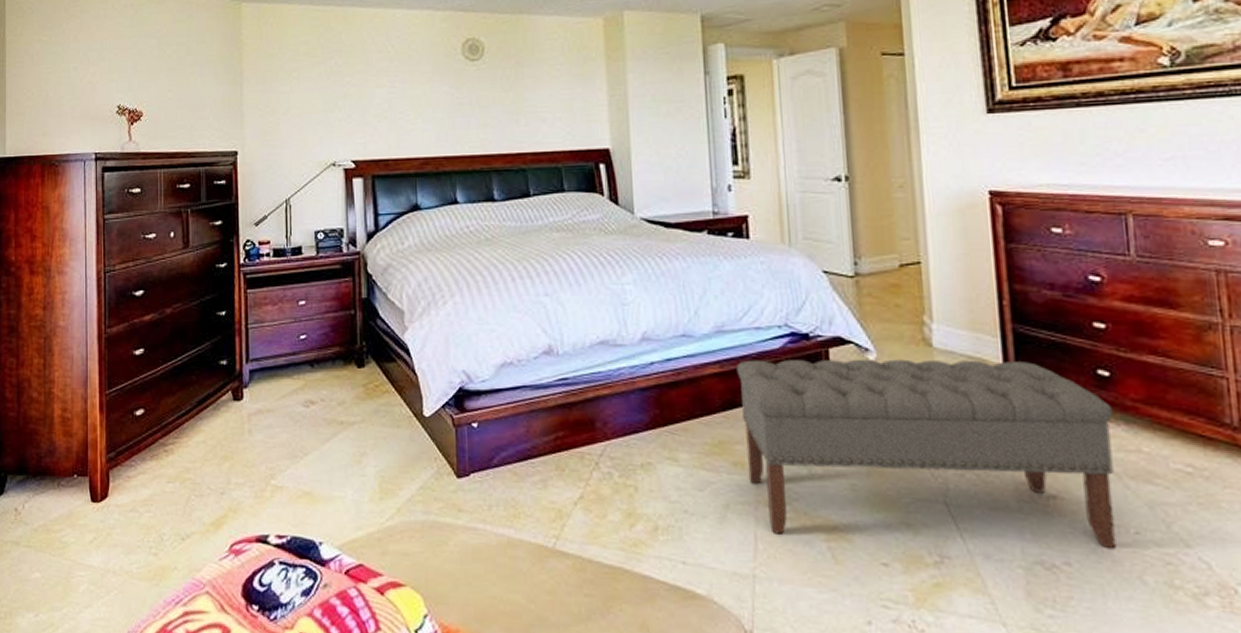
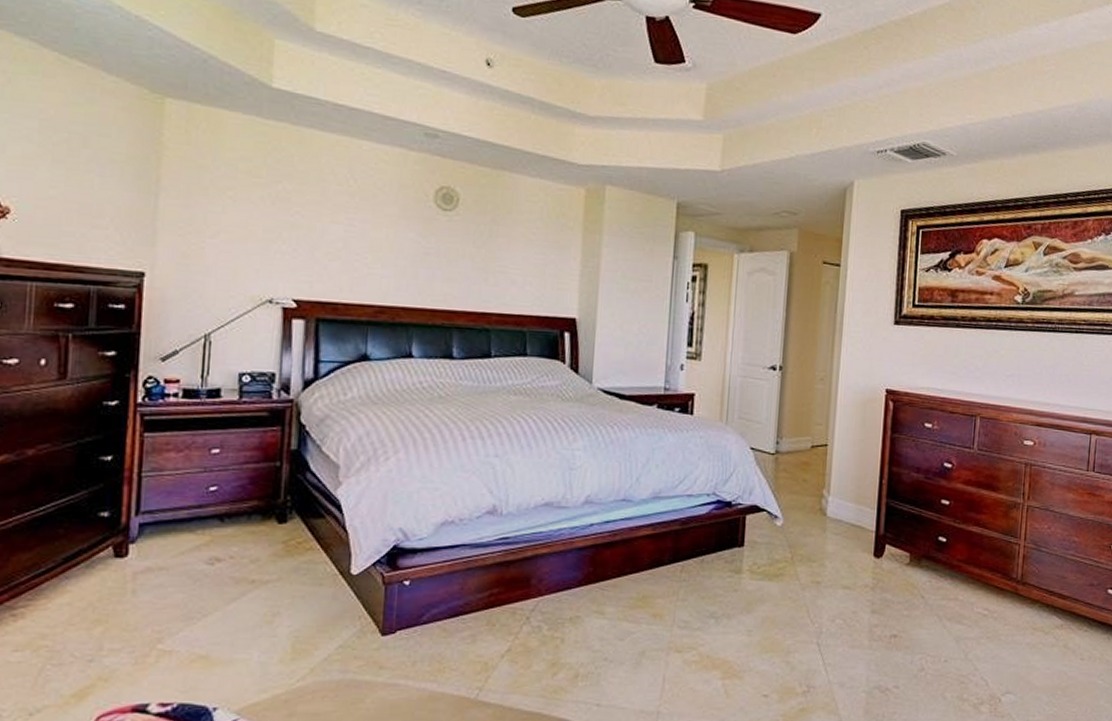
bench: present [736,359,1117,548] -> none [664,523,945,675]

